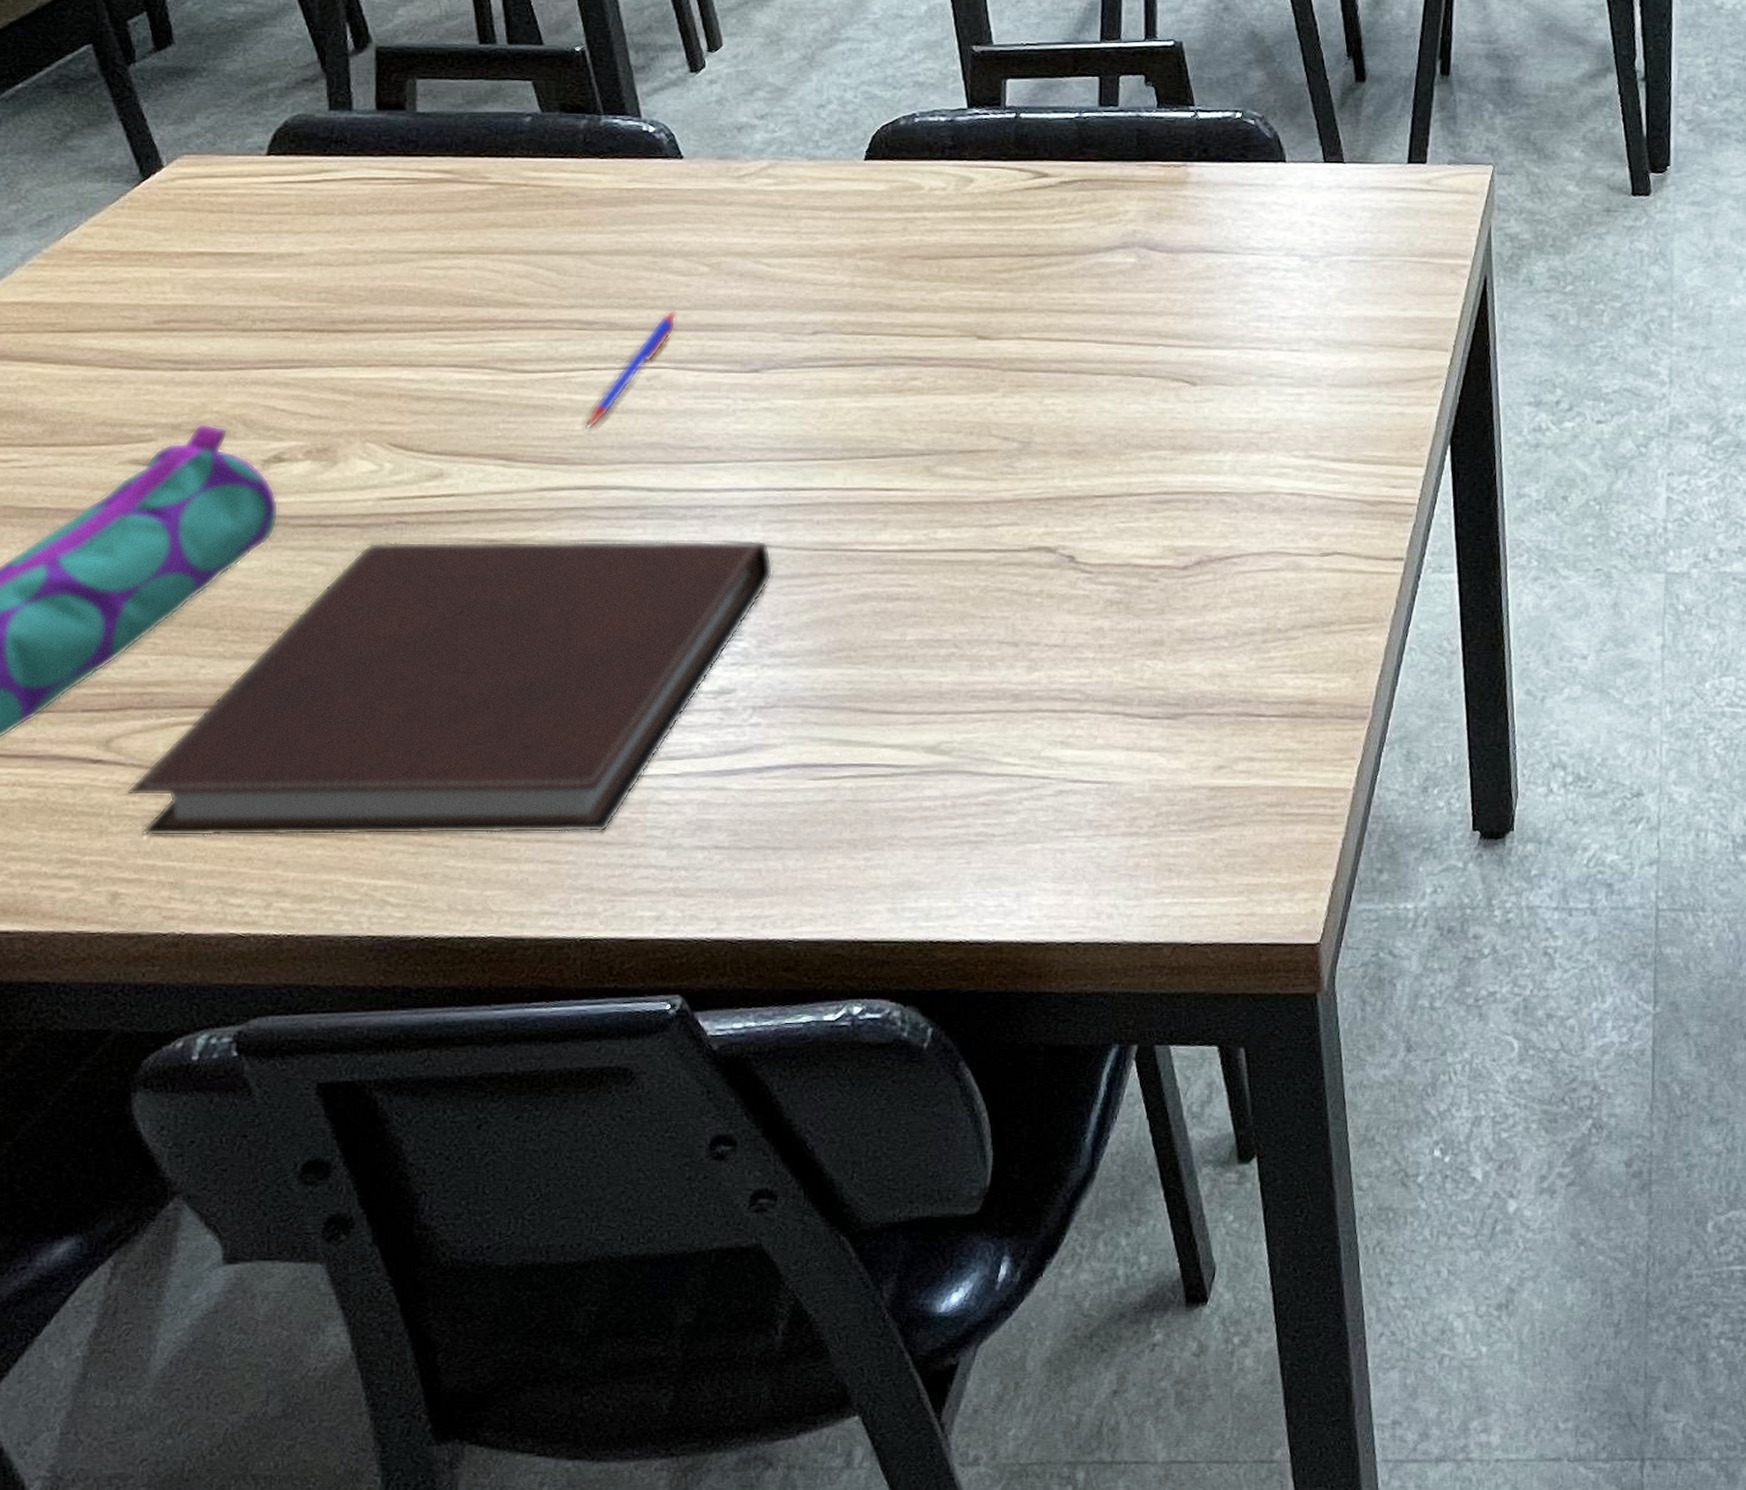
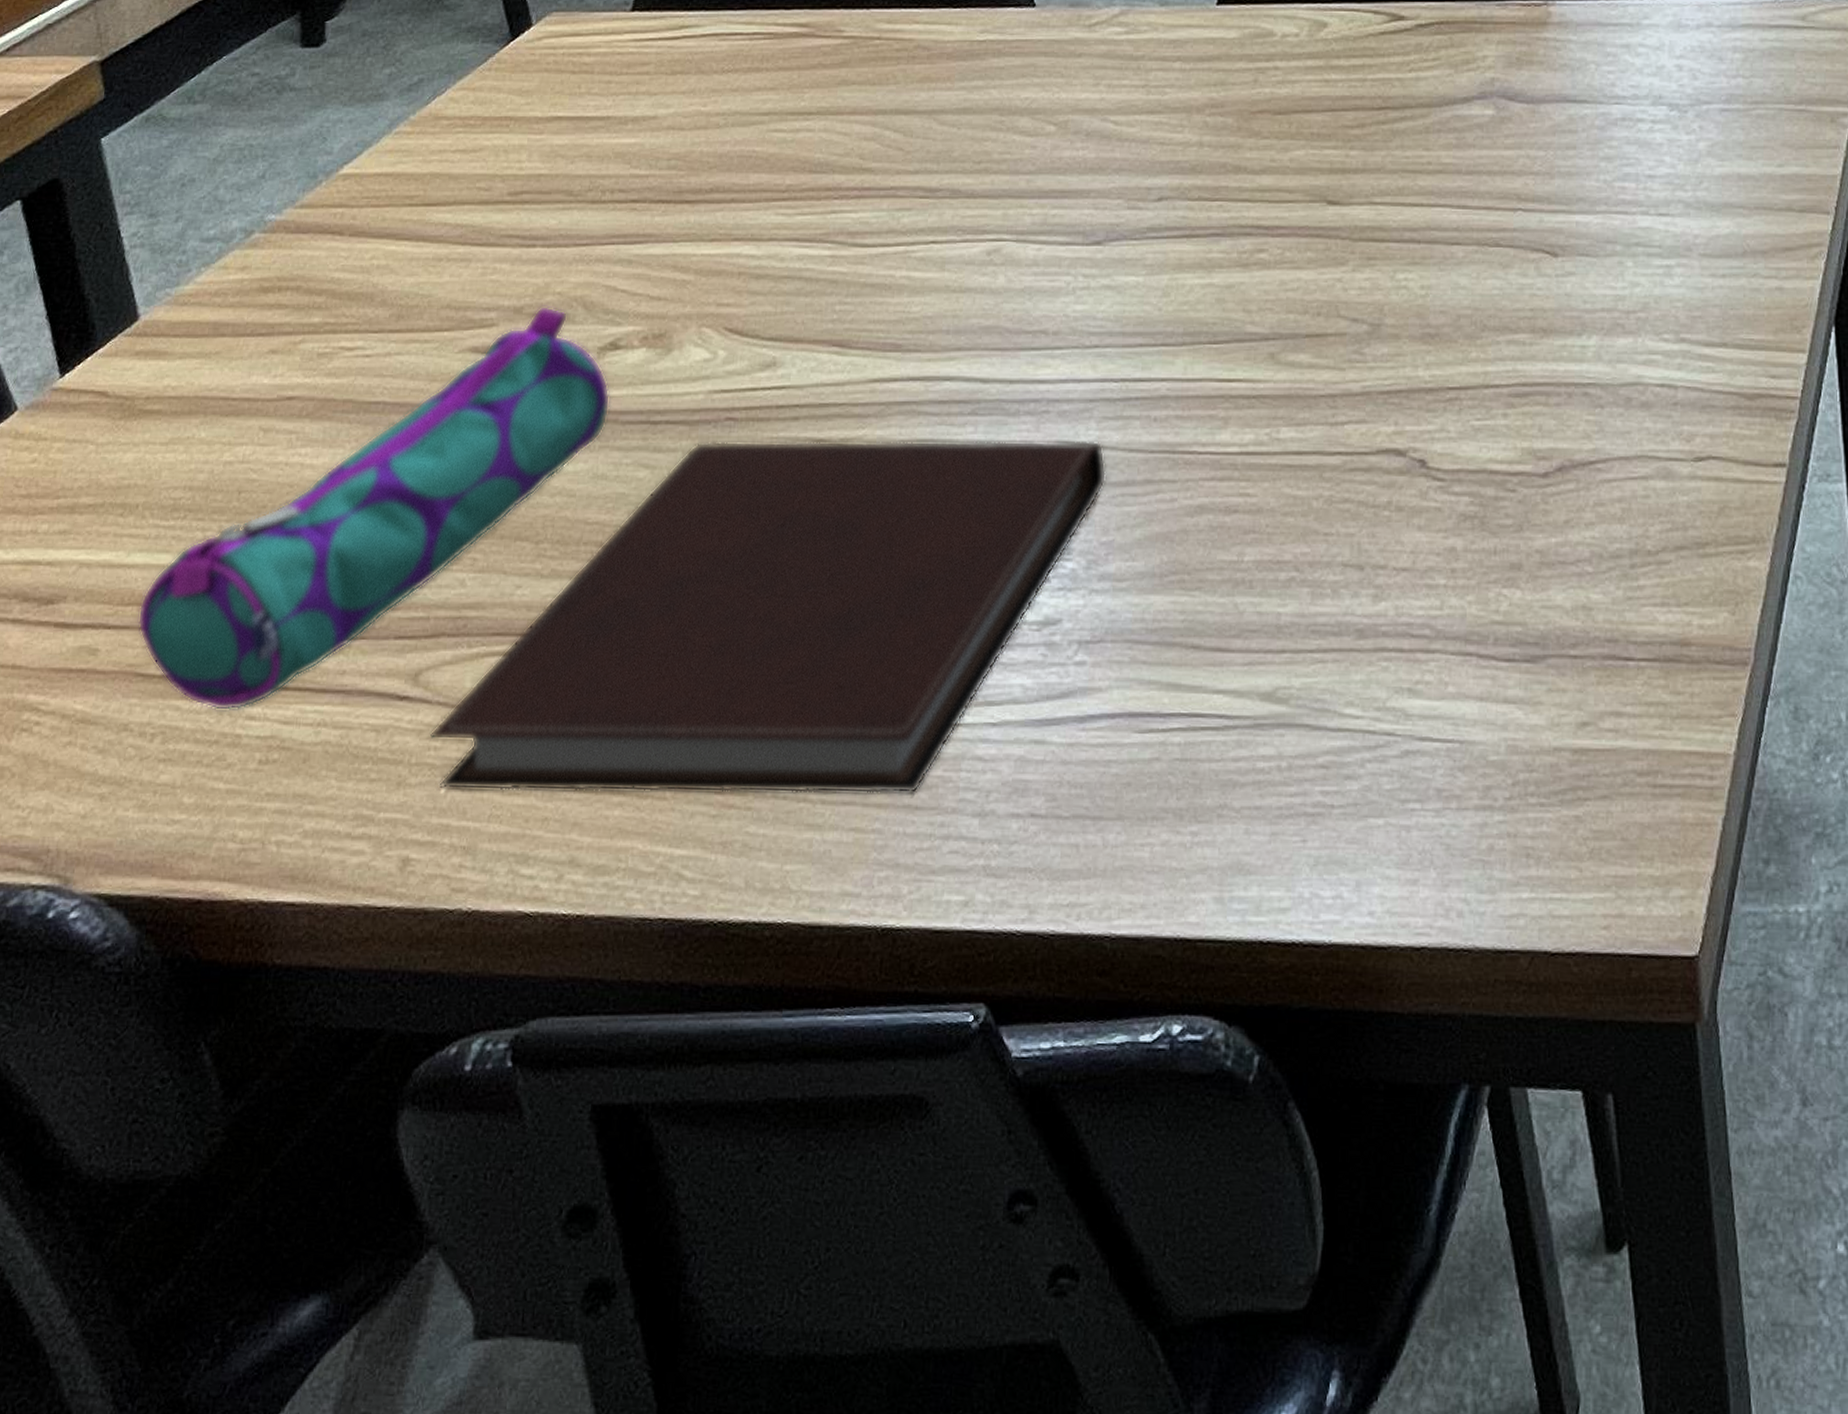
pen: present [584,310,677,429] -> none [921,175,1021,311]

